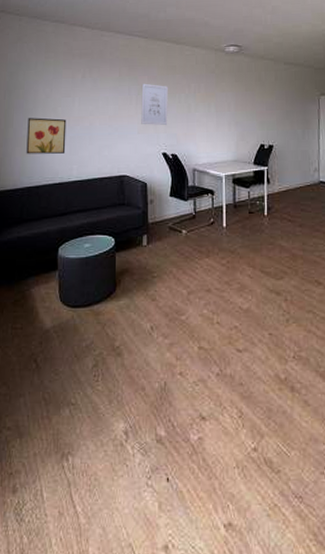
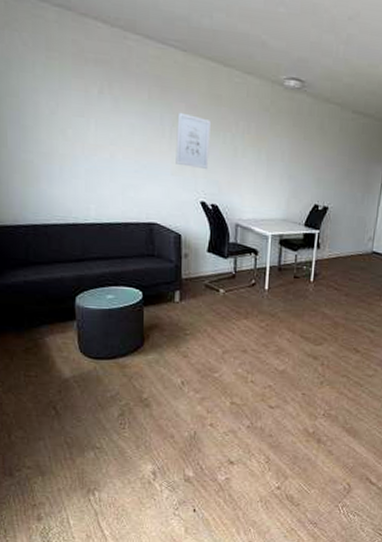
wall art: present [26,117,67,154] -> none [27,138,80,189]

